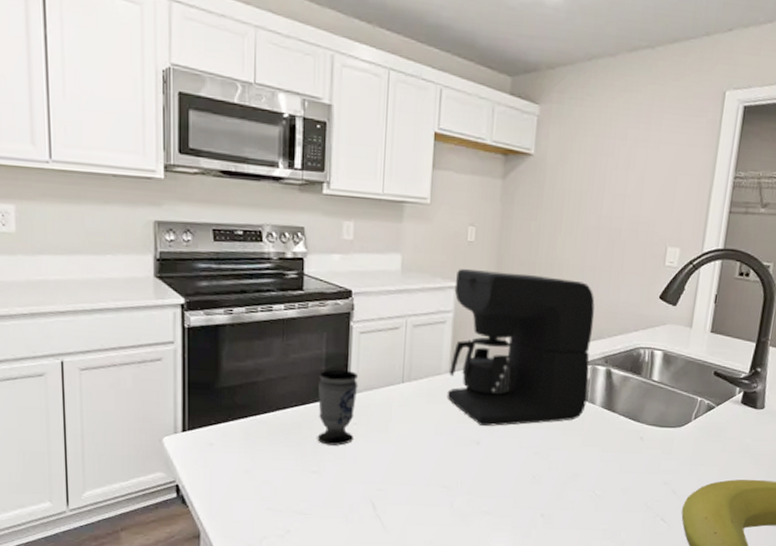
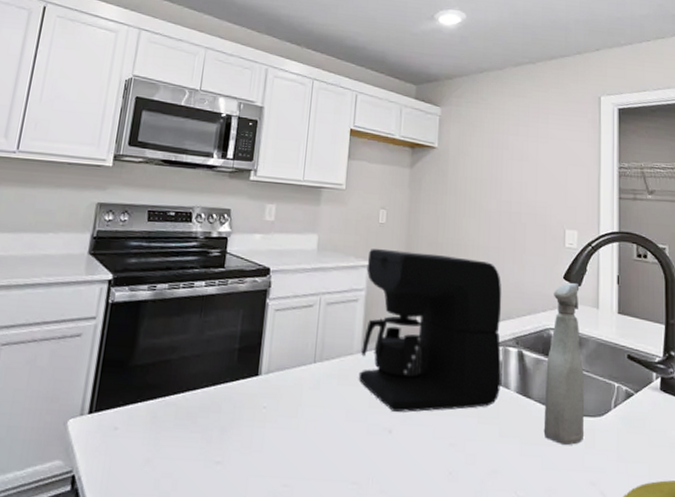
cup: present [317,369,358,446] -> none [224,347,270,432]
spray bottle: none [624,302,675,453] -> present [543,282,584,446]

